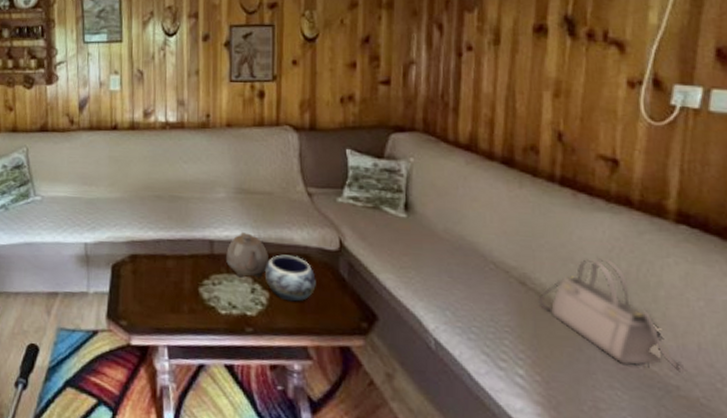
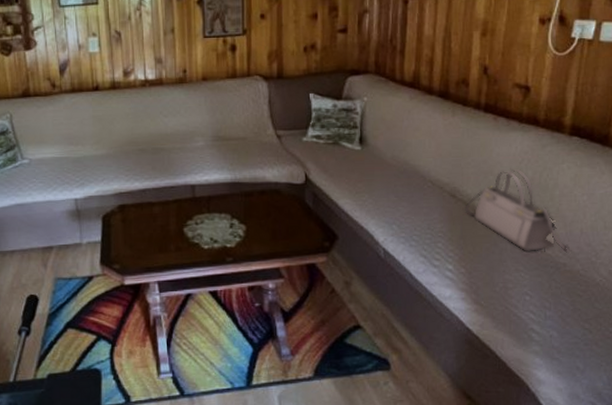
teapot: present [225,232,270,278] -> none [206,175,246,215]
decorative bowl: present [266,254,316,302] -> none [242,191,286,231]

